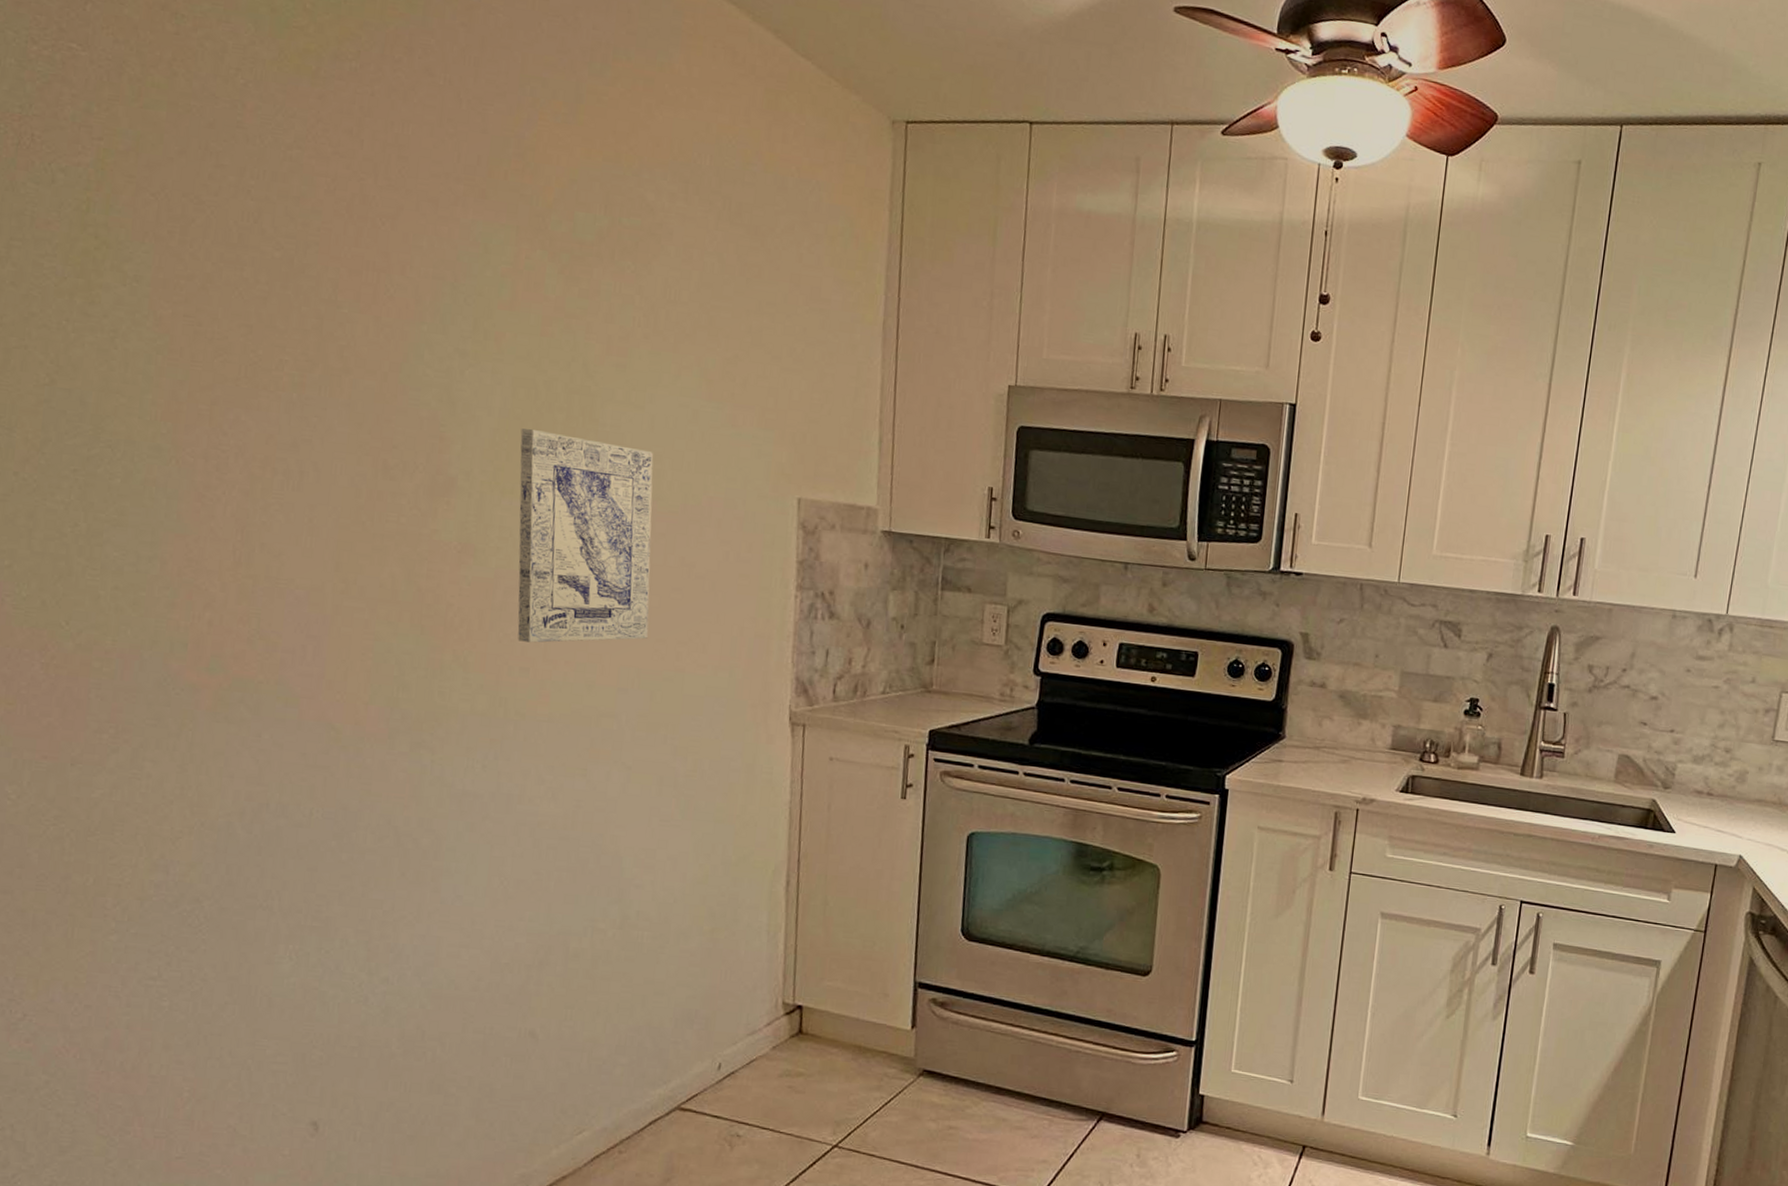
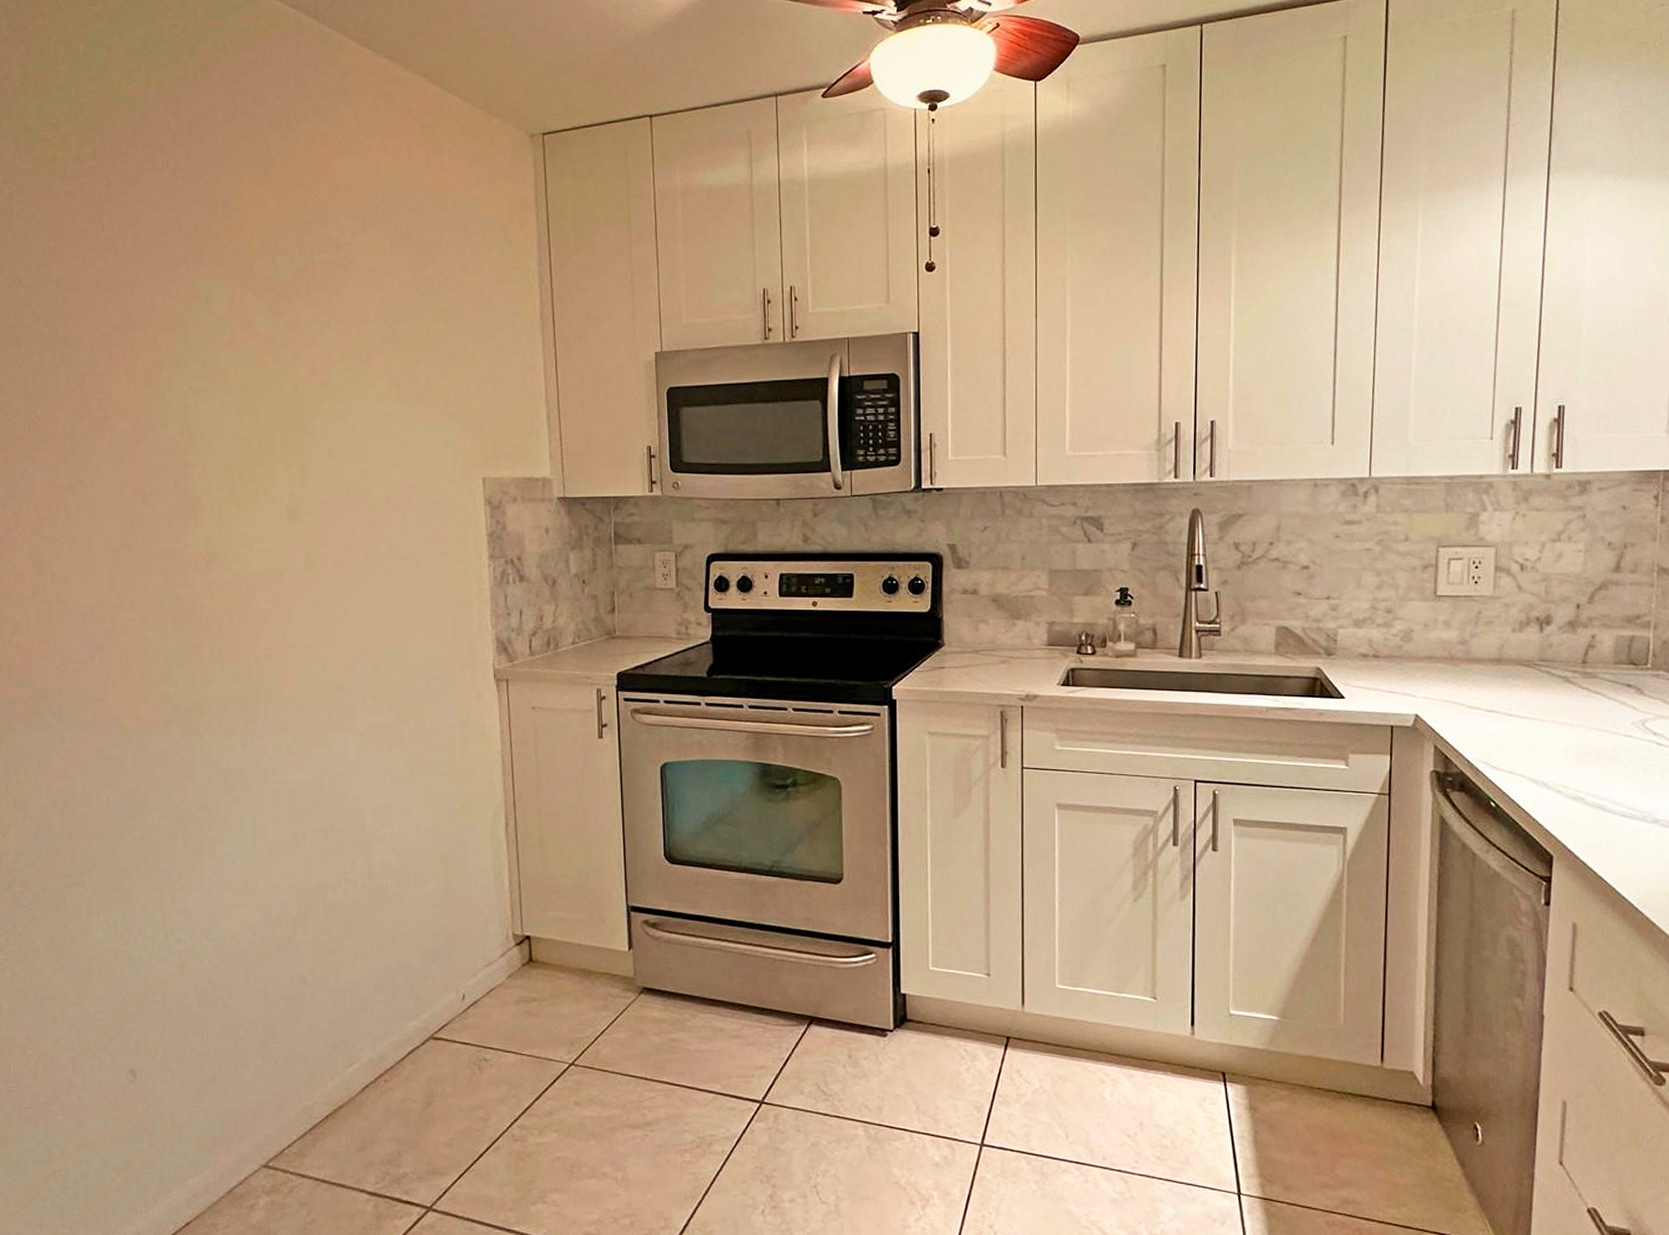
wall art: present [517,428,654,643] -> none [248,448,367,632]

